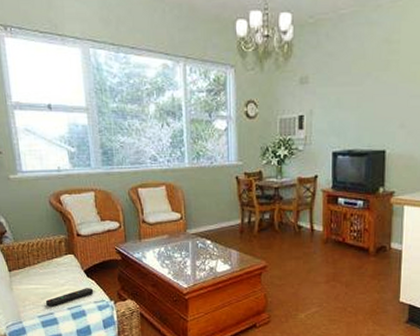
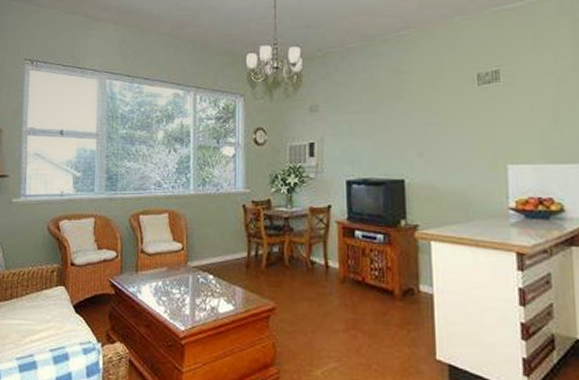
remote control: present [45,288,94,307] -> none [26,326,81,347]

